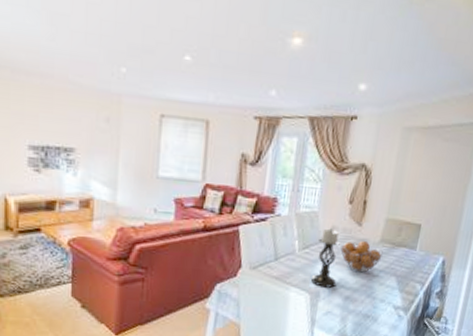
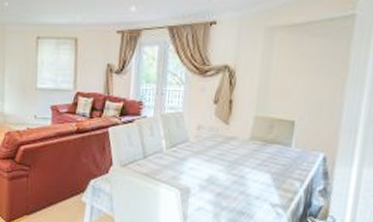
candle holder: present [310,228,340,288] -> none [179,127,207,185]
fruit basket: present [340,241,383,273] -> none [208,139,254,170]

